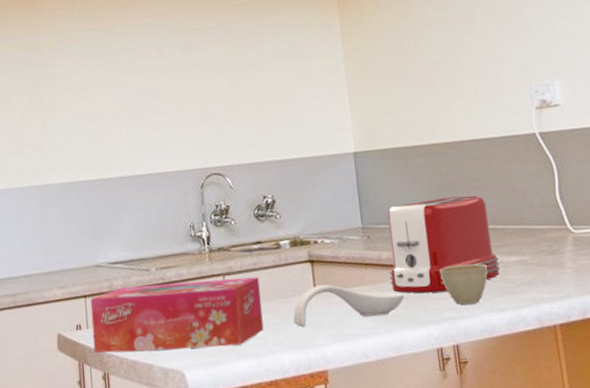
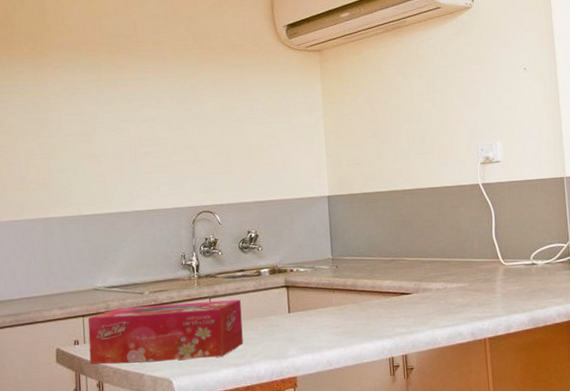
spoon rest: present [293,285,405,326] -> none [269,306,365,341]
toaster: present [387,195,500,294] -> none [352,233,444,313]
cup: present [439,264,488,305] -> none [395,289,434,323]

